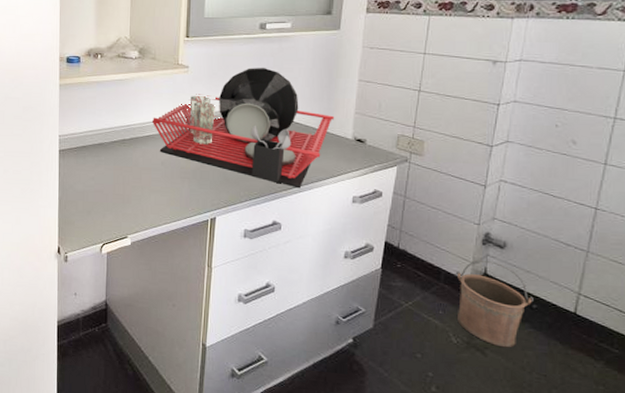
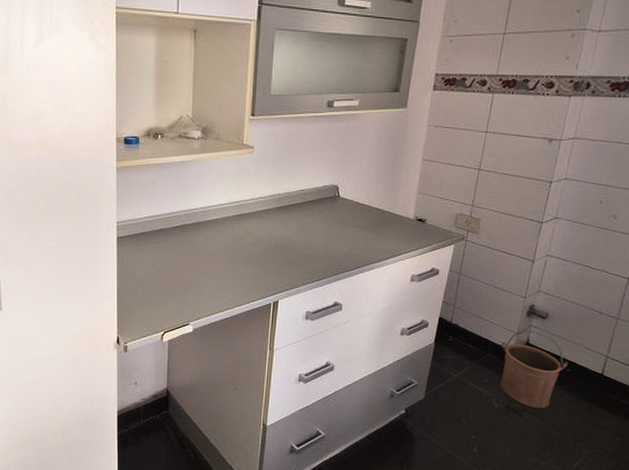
dish rack: present [153,68,334,189] -> none [216,148,397,269]

